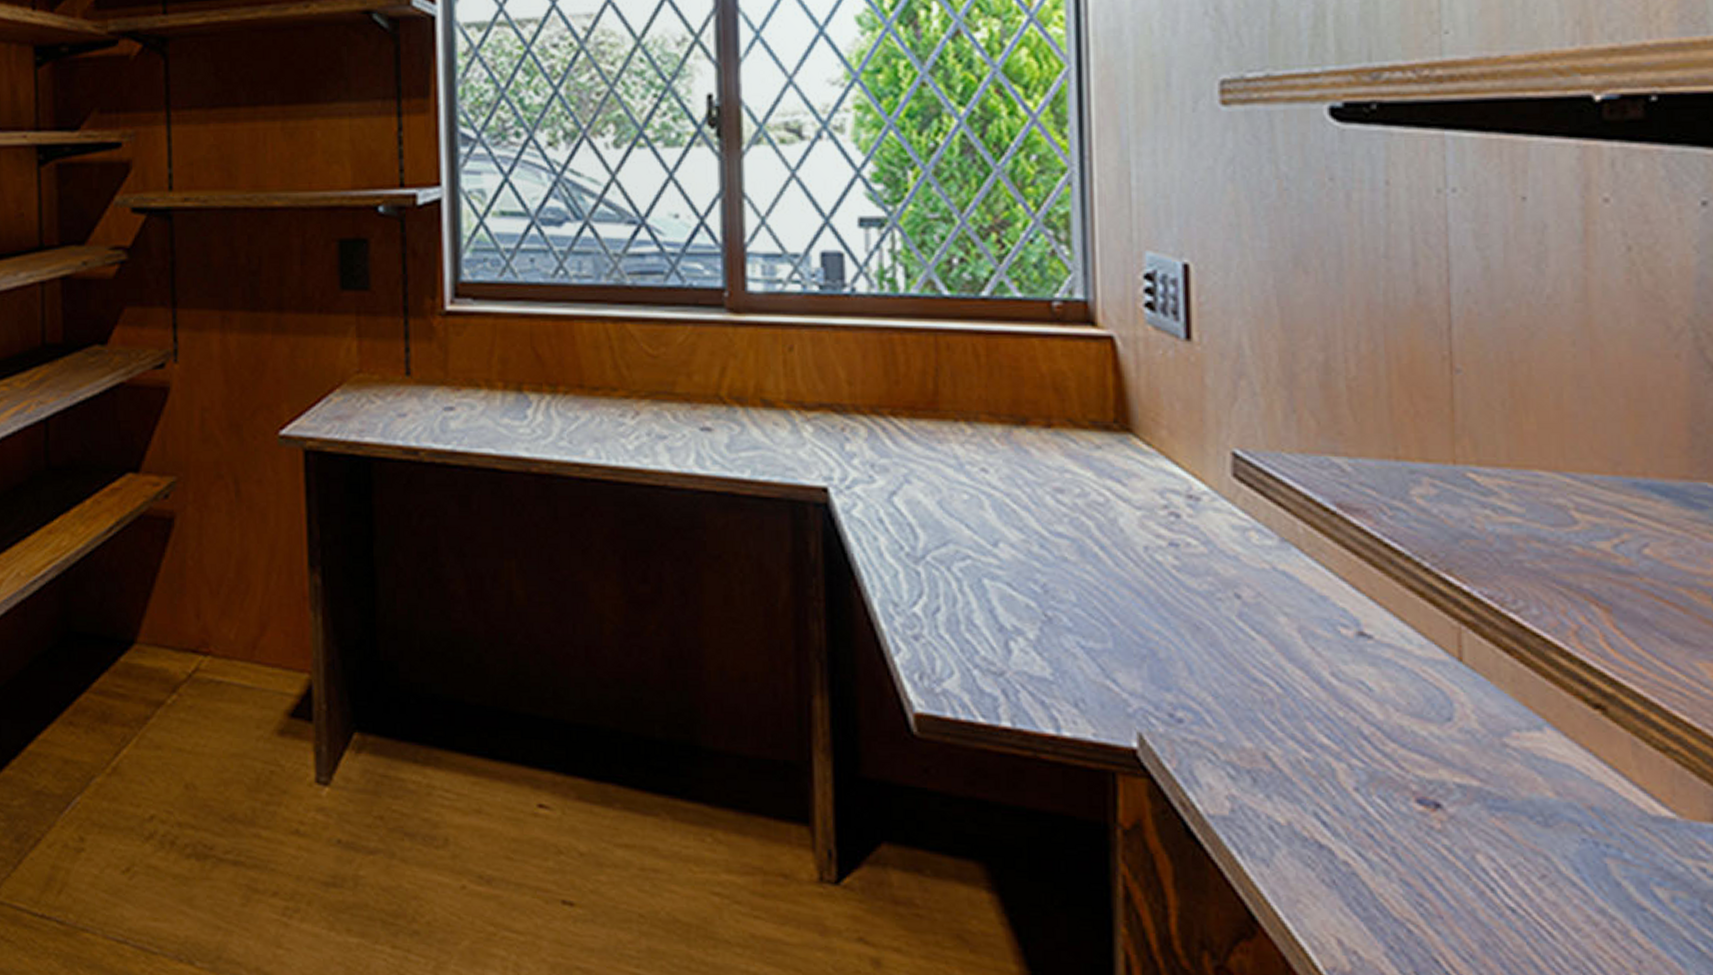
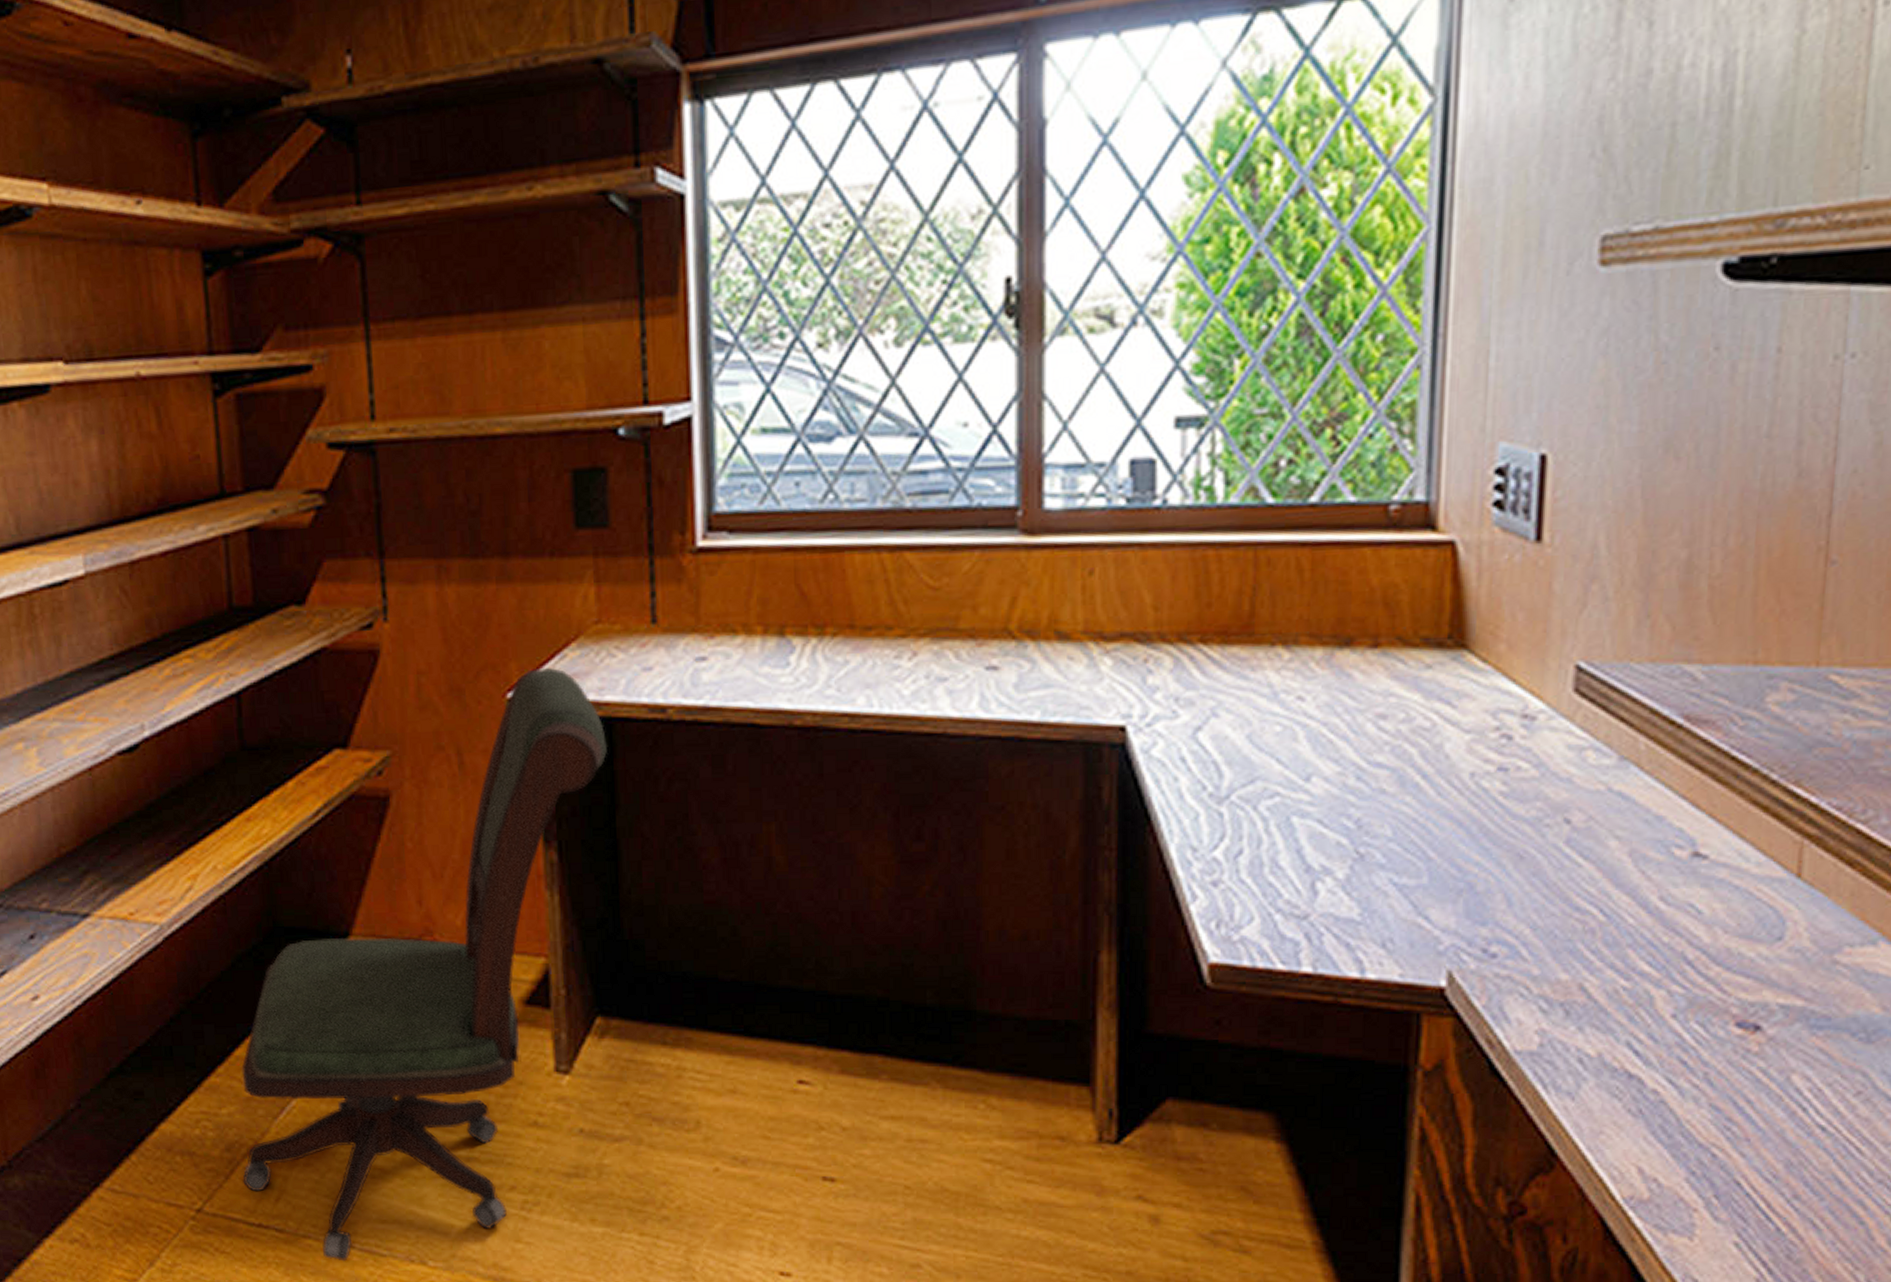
office chair: none [29,409,367,957] -> present [241,667,608,1261]

